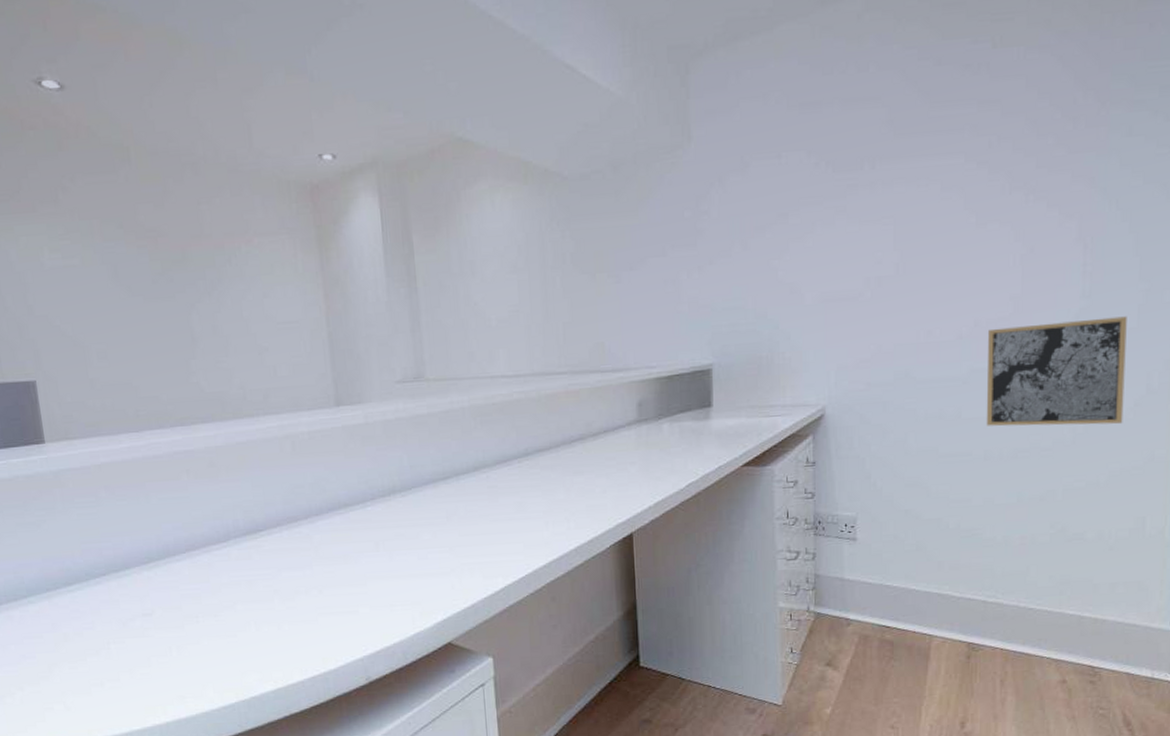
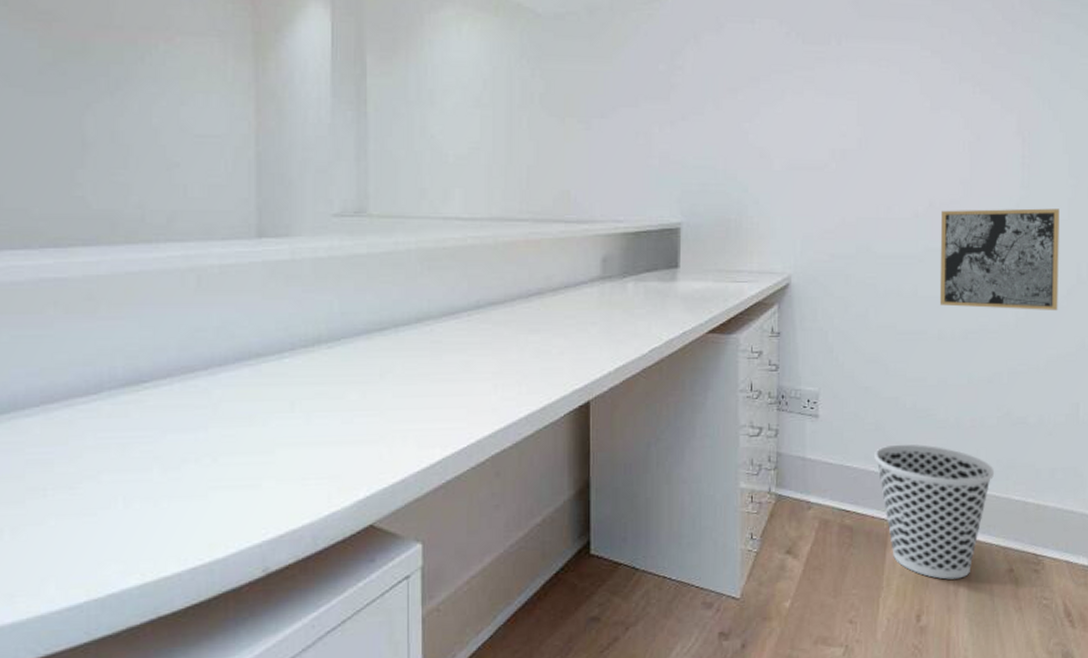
wastebasket: none [916,563,1046,690] -> present [875,444,994,580]

